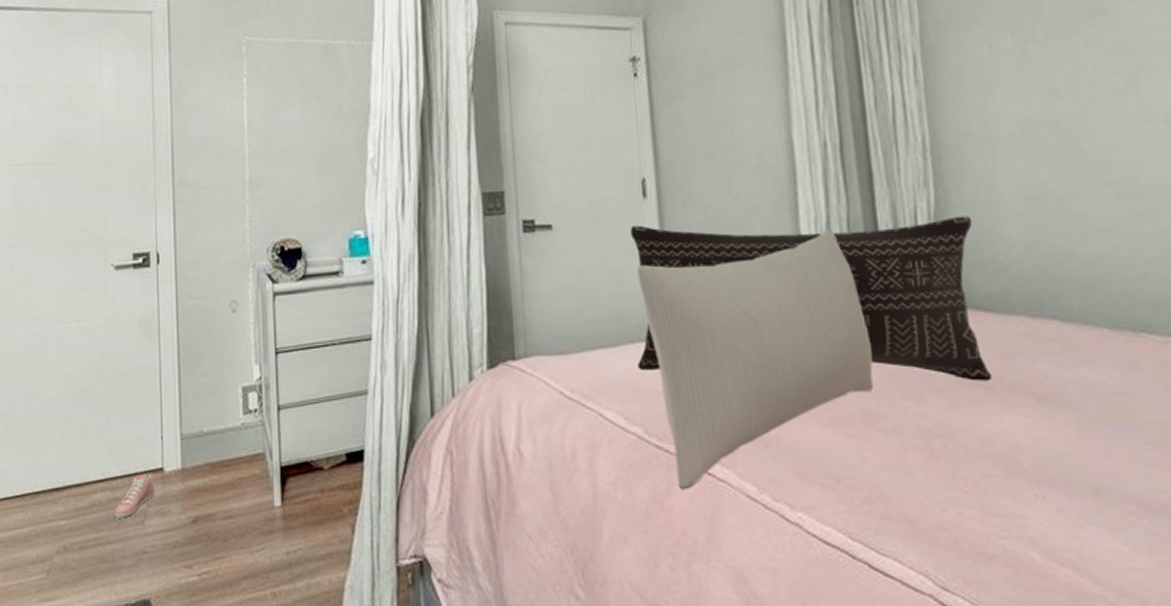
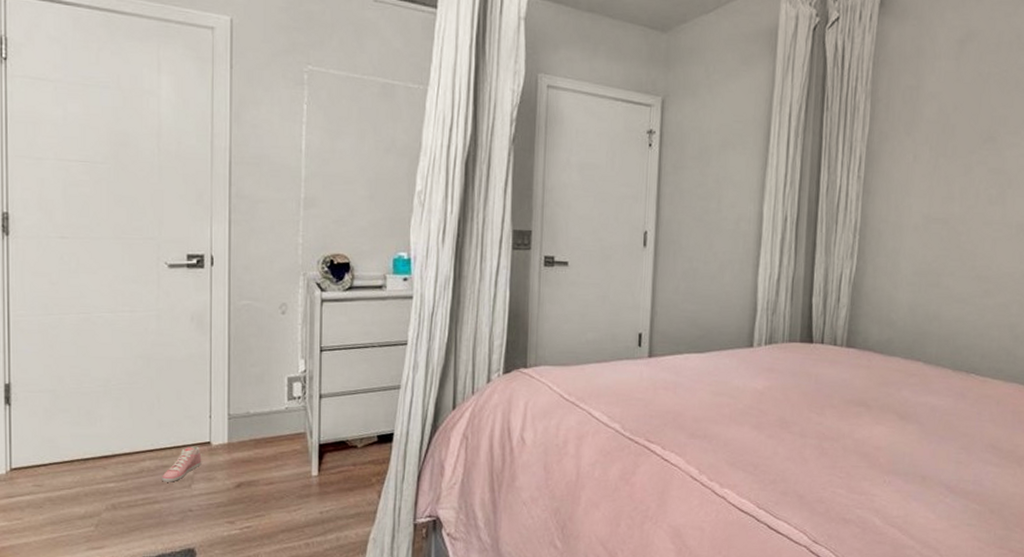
pillow: present [630,216,992,381] -> none [622,268,879,402]
pillow: present [637,230,873,490] -> none [631,285,794,471]

